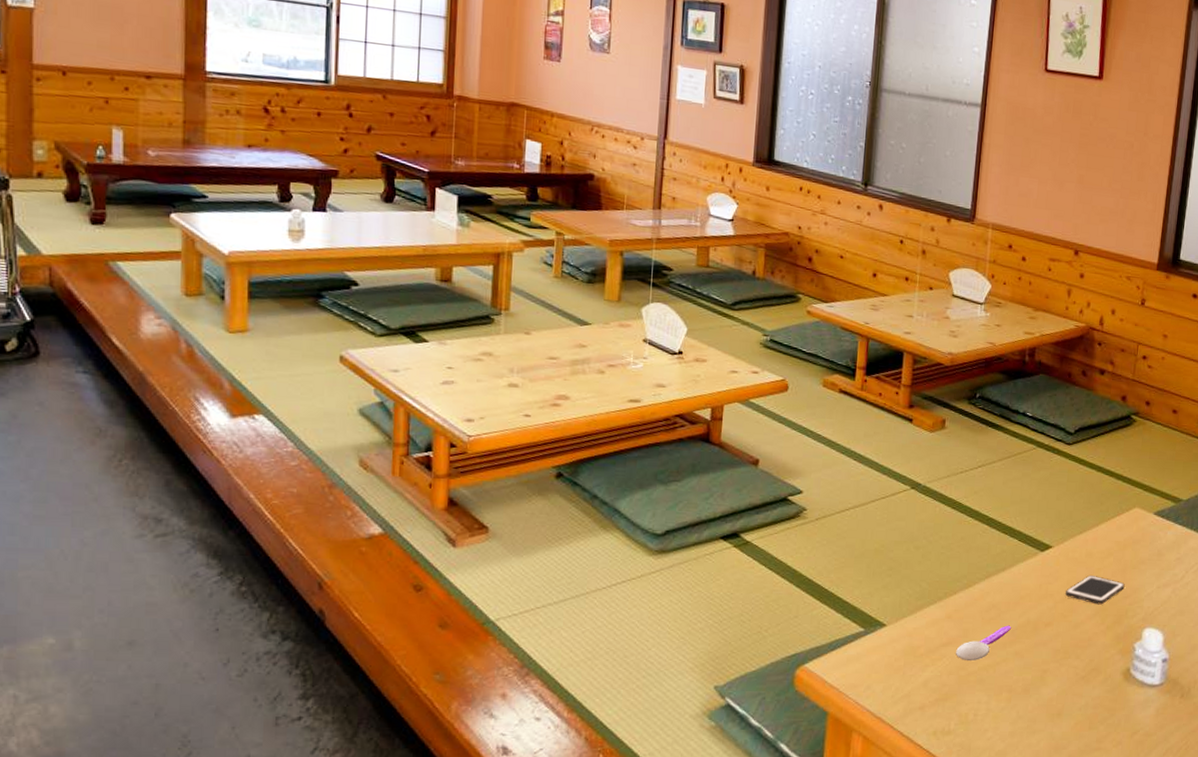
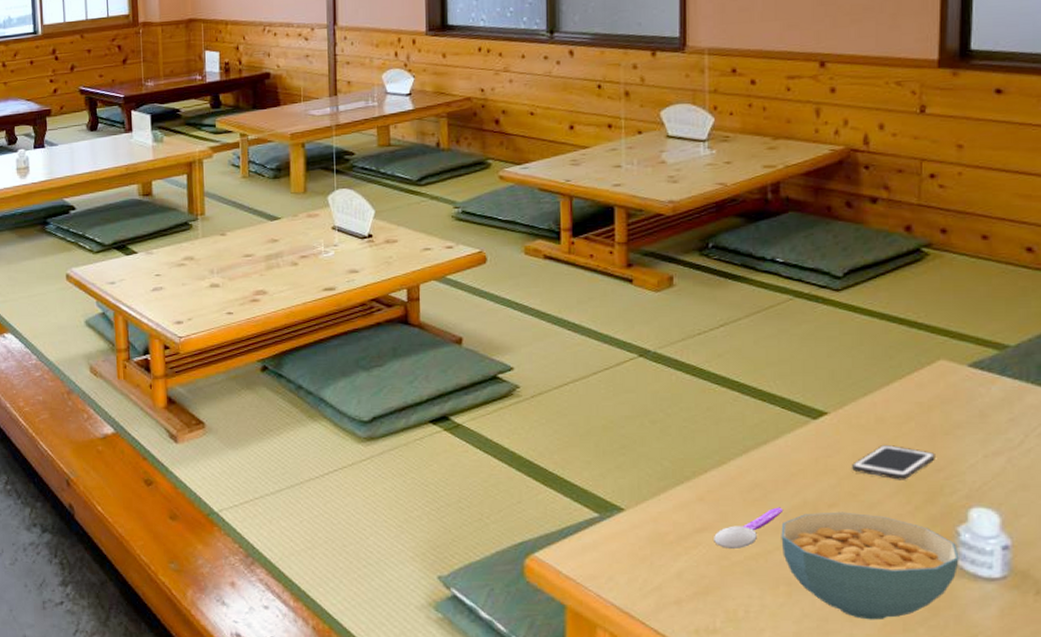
cereal bowl: none [1007,630,1133,720] -> present [781,512,959,620]

